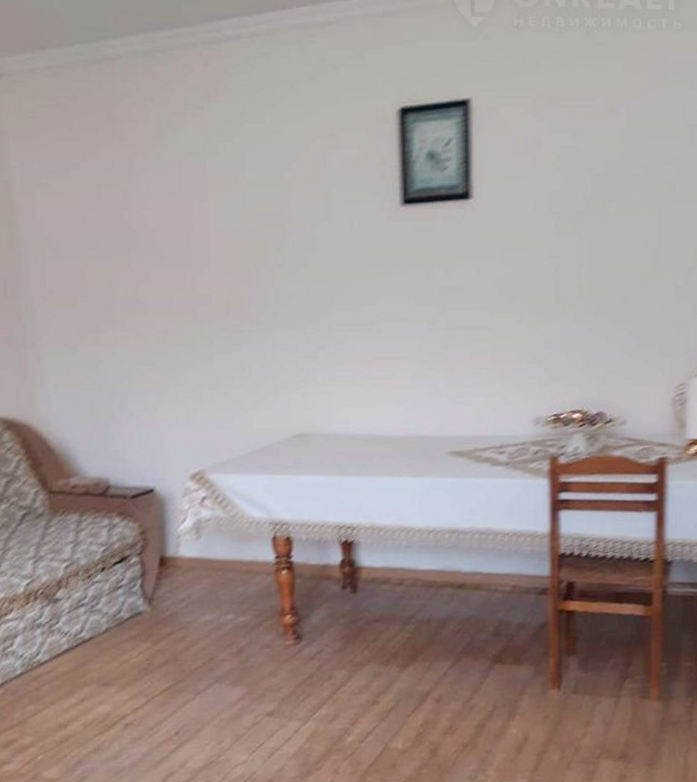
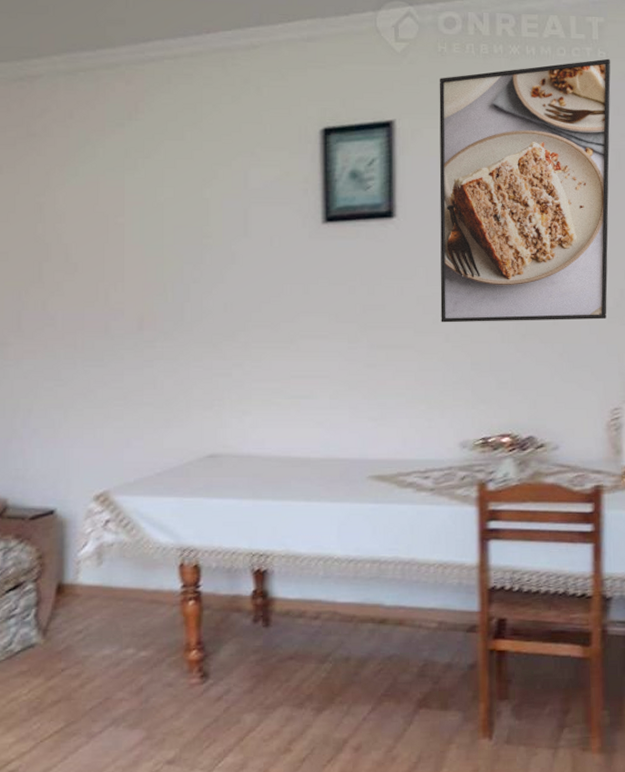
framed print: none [515,30,687,303] -> present [439,58,611,323]

